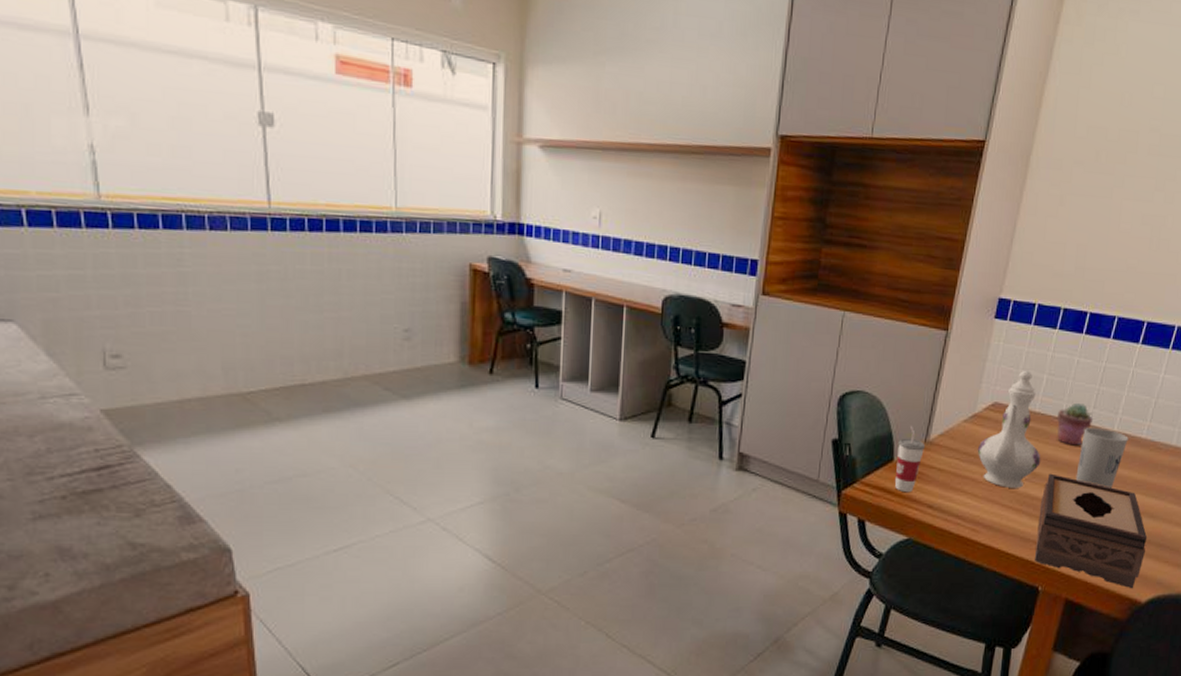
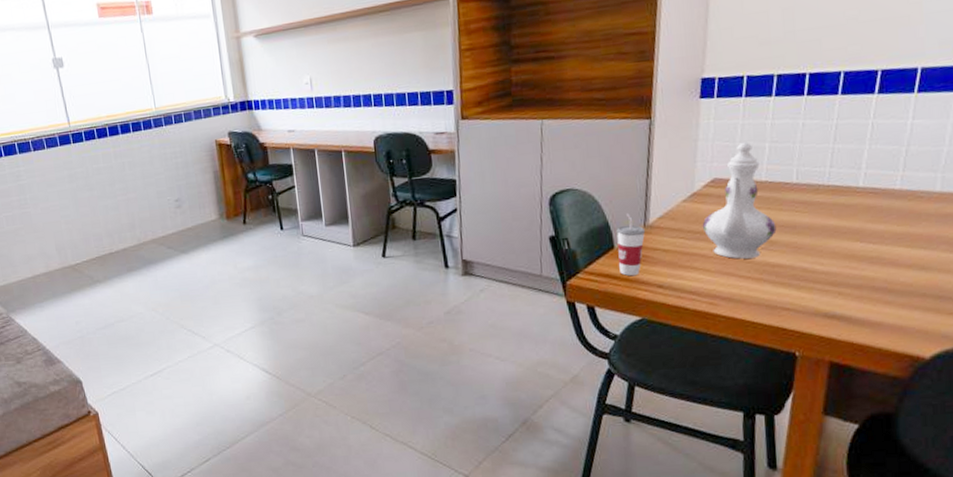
tissue box: present [1035,473,1148,589] -> none [783,238,921,346]
potted succulent: present [1056,403,1094,446] -> none [787,165,832,208]
cup: present [1075,427,1129,489] -> none [820,186,879,246]

